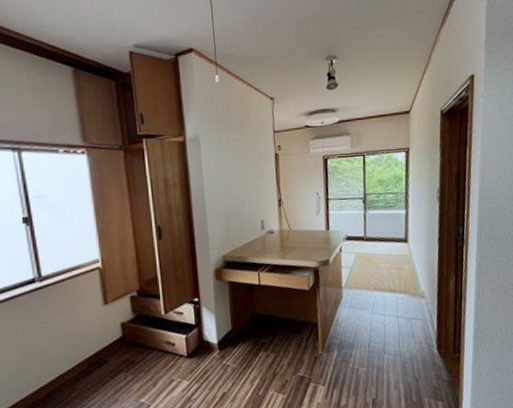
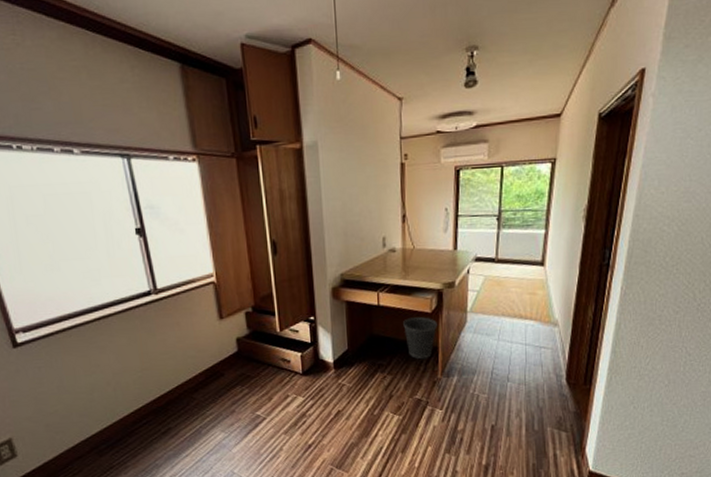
wastebasket: none [283,294,316,336] -> present [403,317,437,360]

